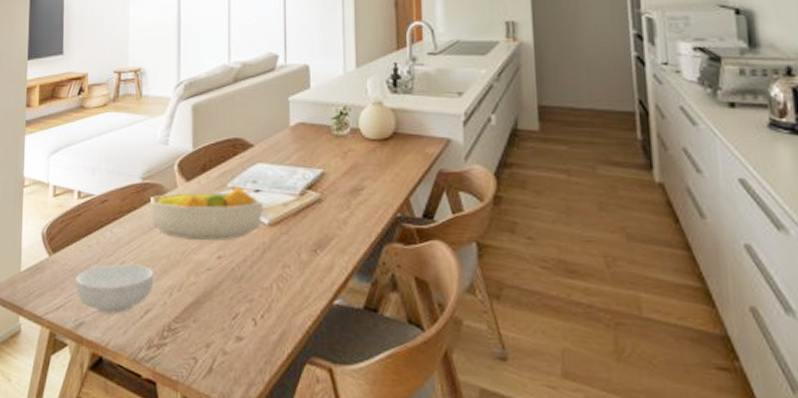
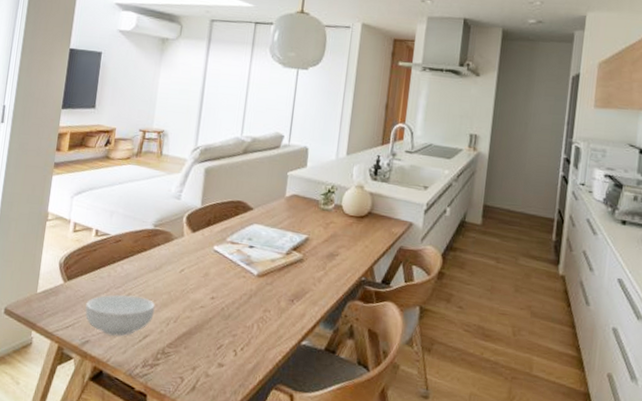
fruit bowl: present [151,186,263,241] -> none [159,240,255,285]

